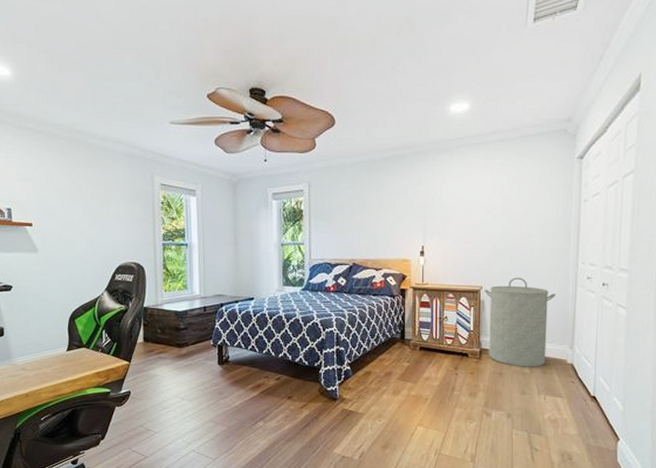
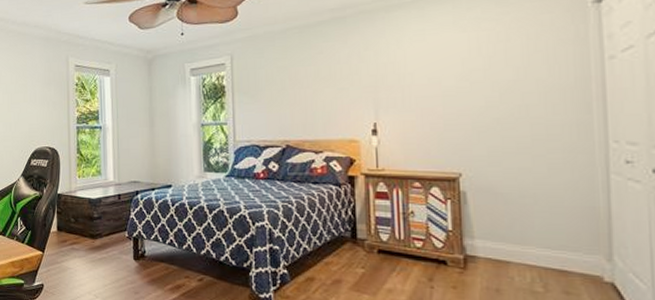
laundry hamper: present [484,277,556,367] -> none [465,161,576,285]

